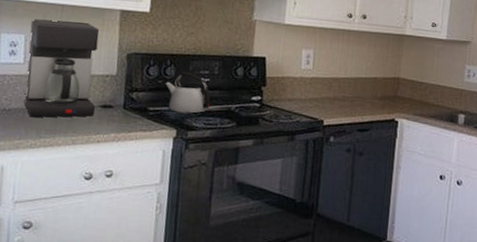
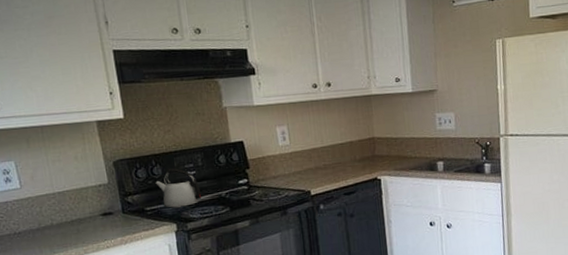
coffee maker: present [23,19,99,118] -> none [16,139,98,236]

